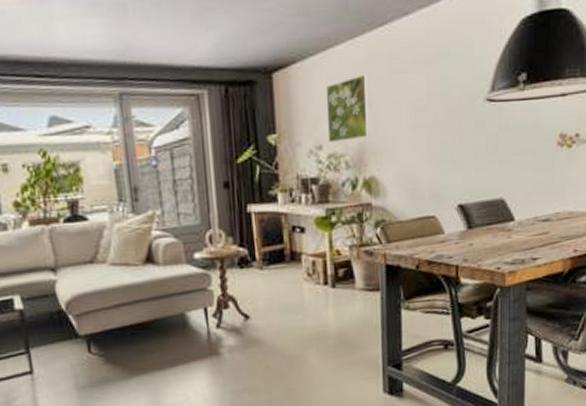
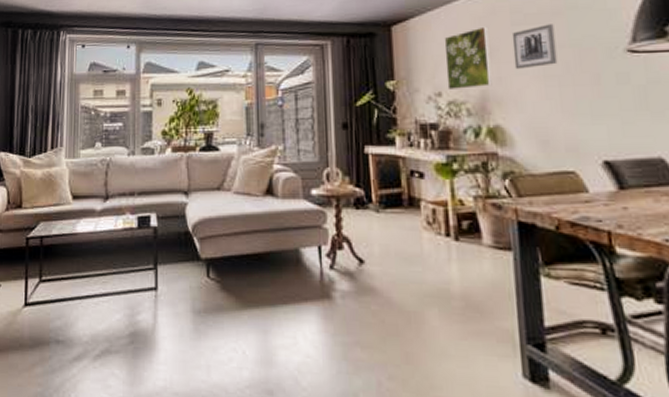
wall art: none [389,72,428,120] -> present [511,24,558,70]

